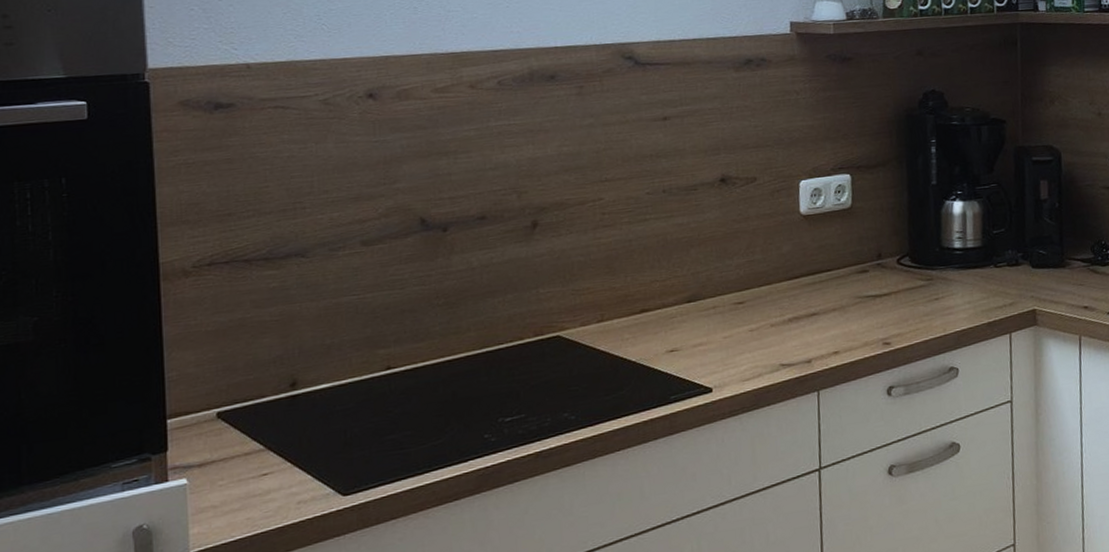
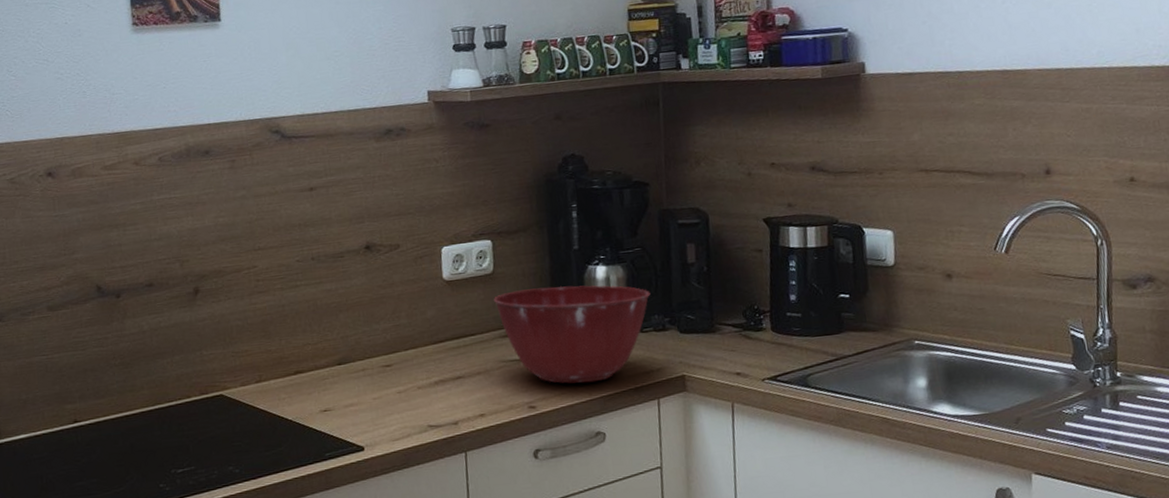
mixing bowl: none [851,220,1005,319] -> present [494,285,651,384]

